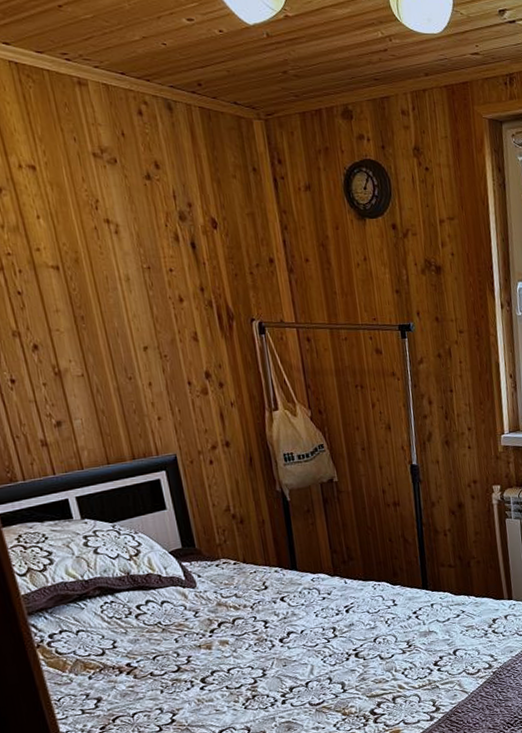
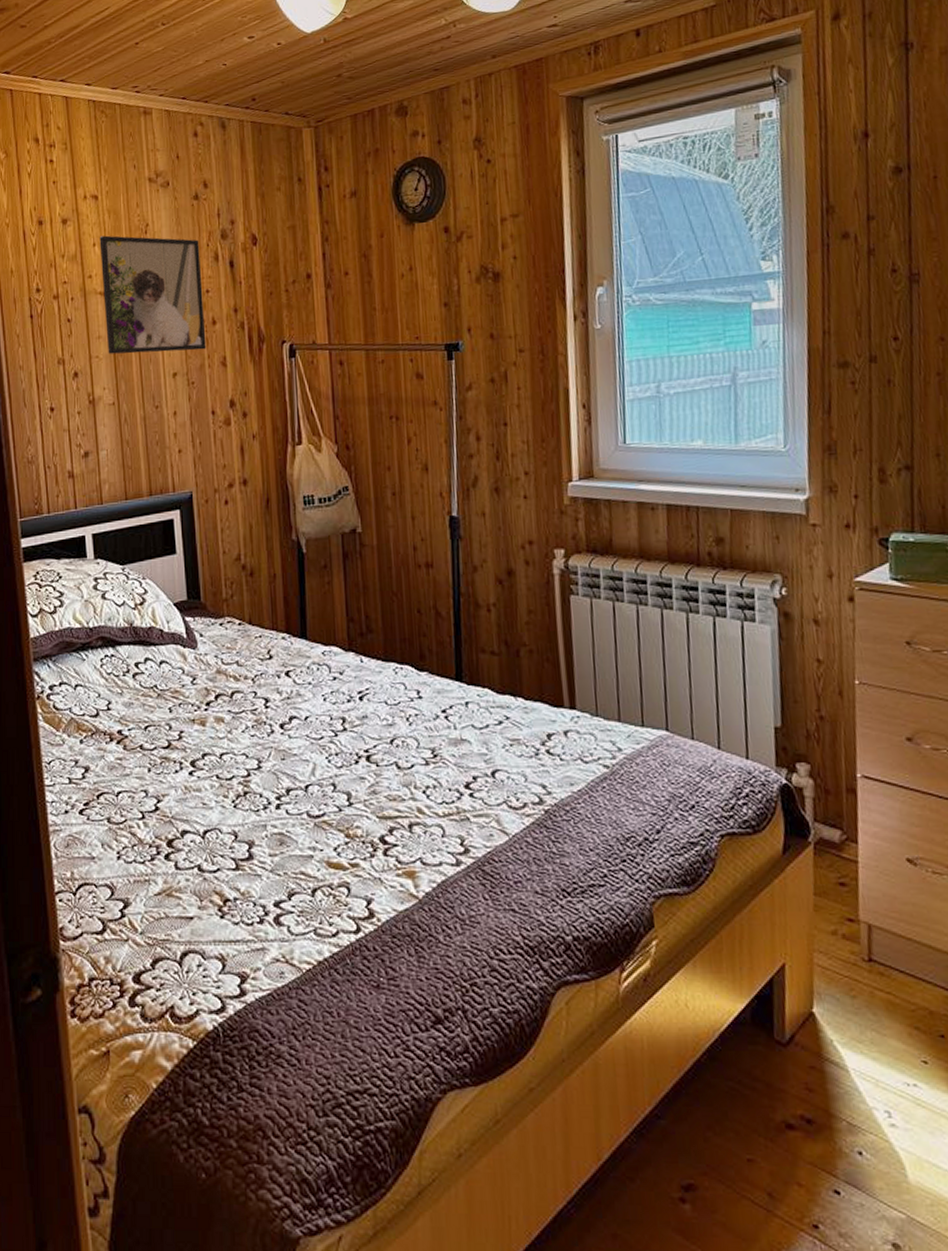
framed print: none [43,208,176,328] -> present [99,235,207,354]

